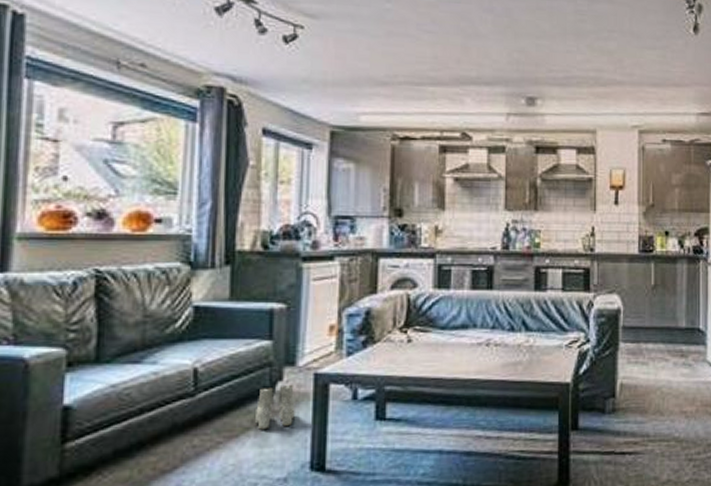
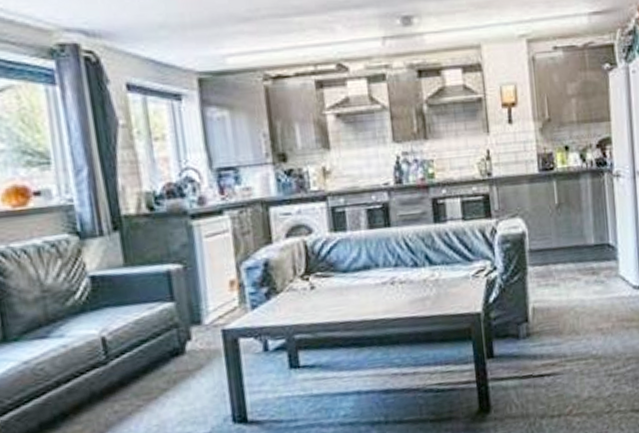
boots: present [255,384,295,430] -> none [170,343,210,390]

